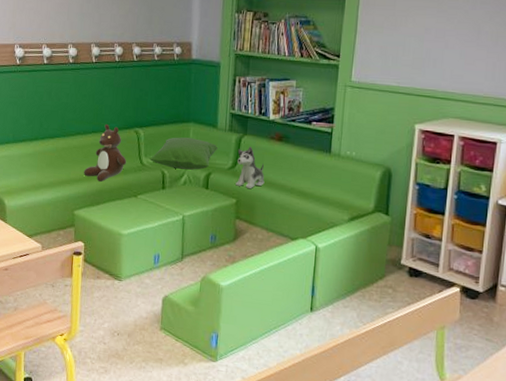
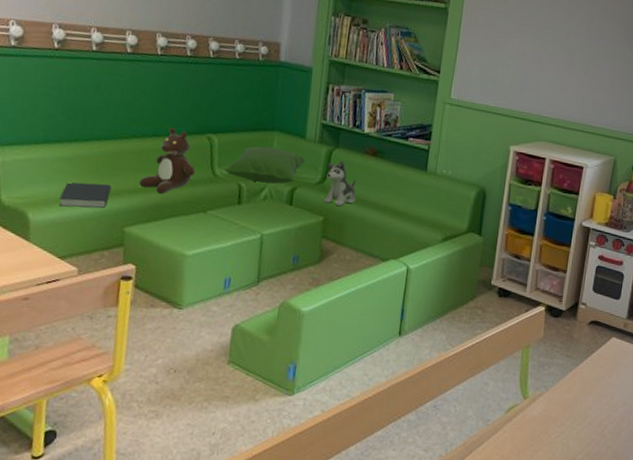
book: none [25,173,63,196] -> present [58,182,111,209]

